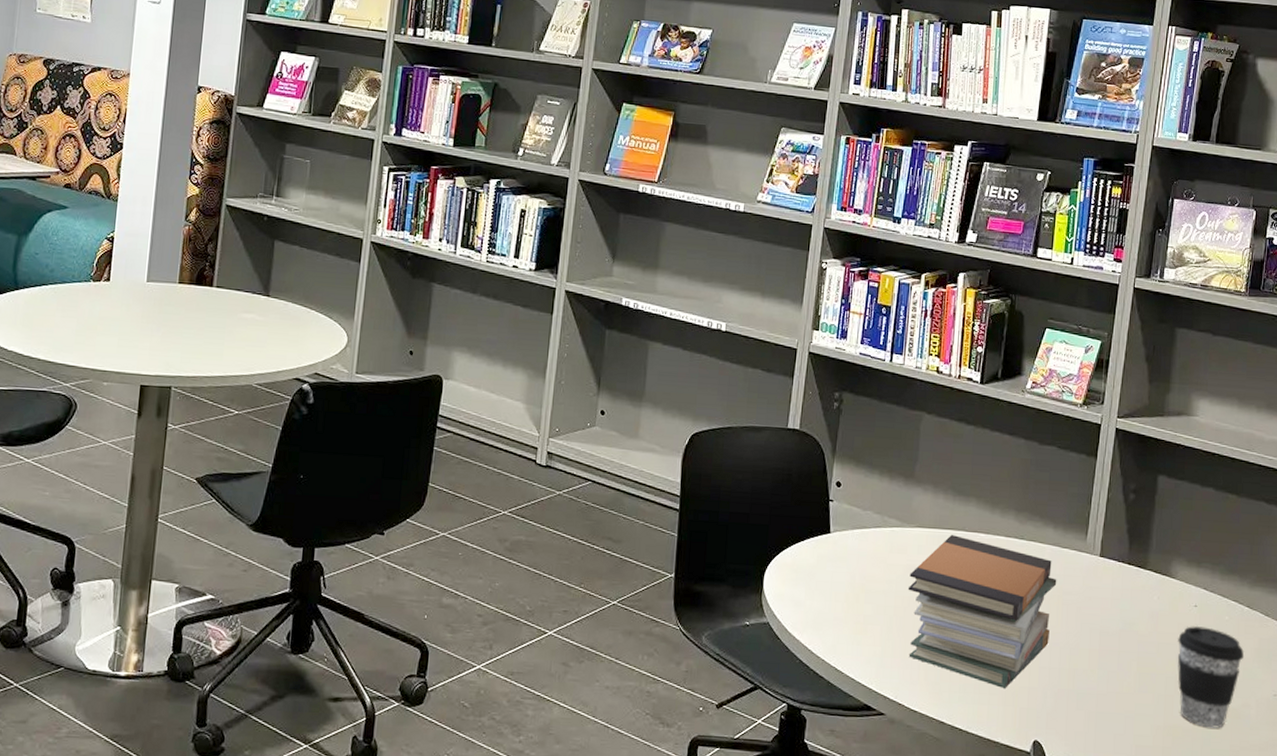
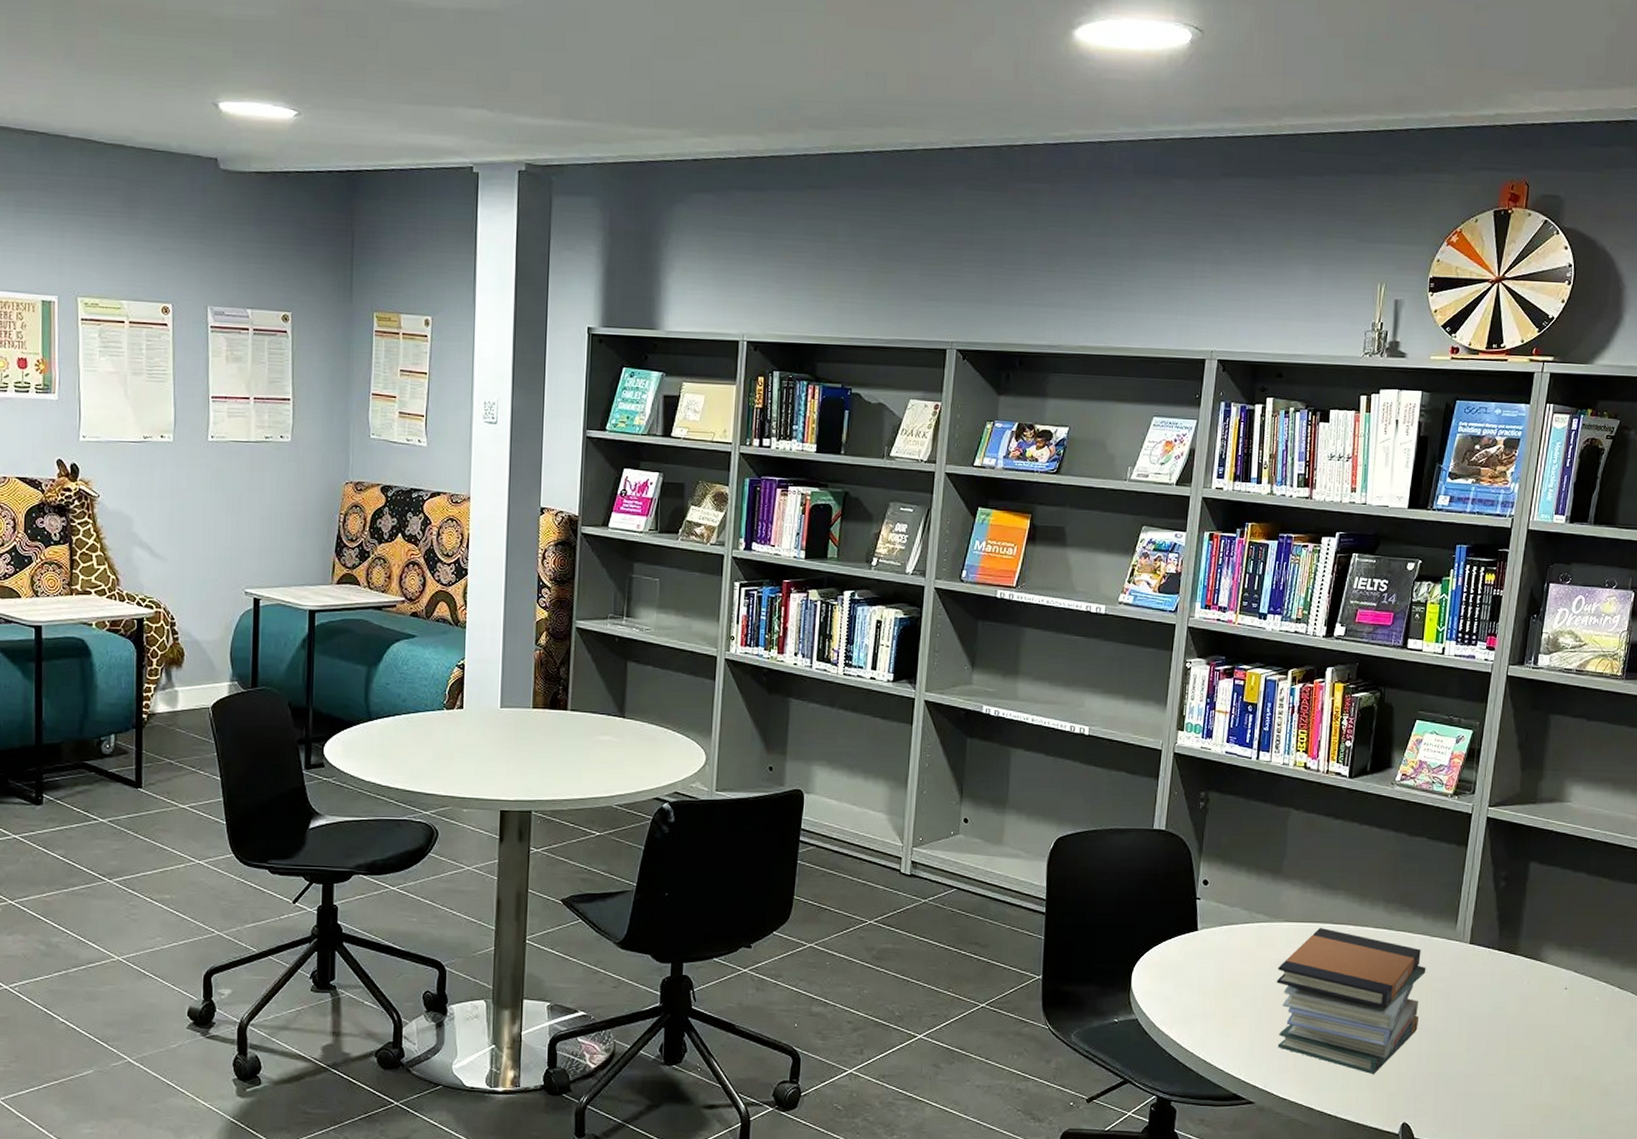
coffee cup: present [1177,625,1245,728] -> none [1546,1007,1614,1105]

